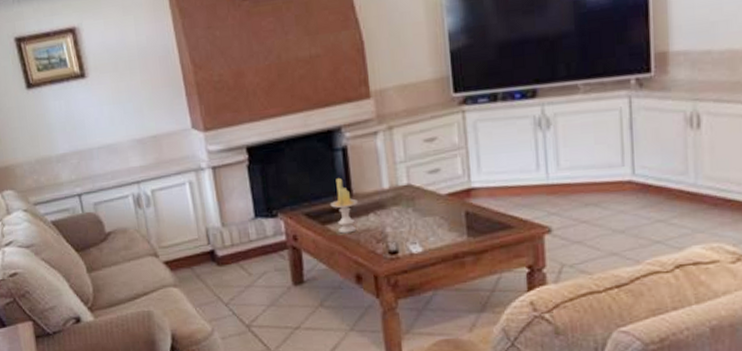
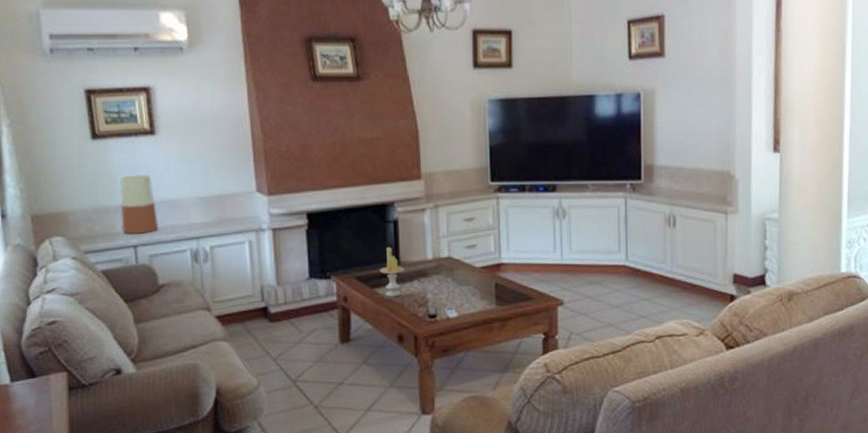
vase: none [57,120,99,184] -> present [120,174,158,235]

